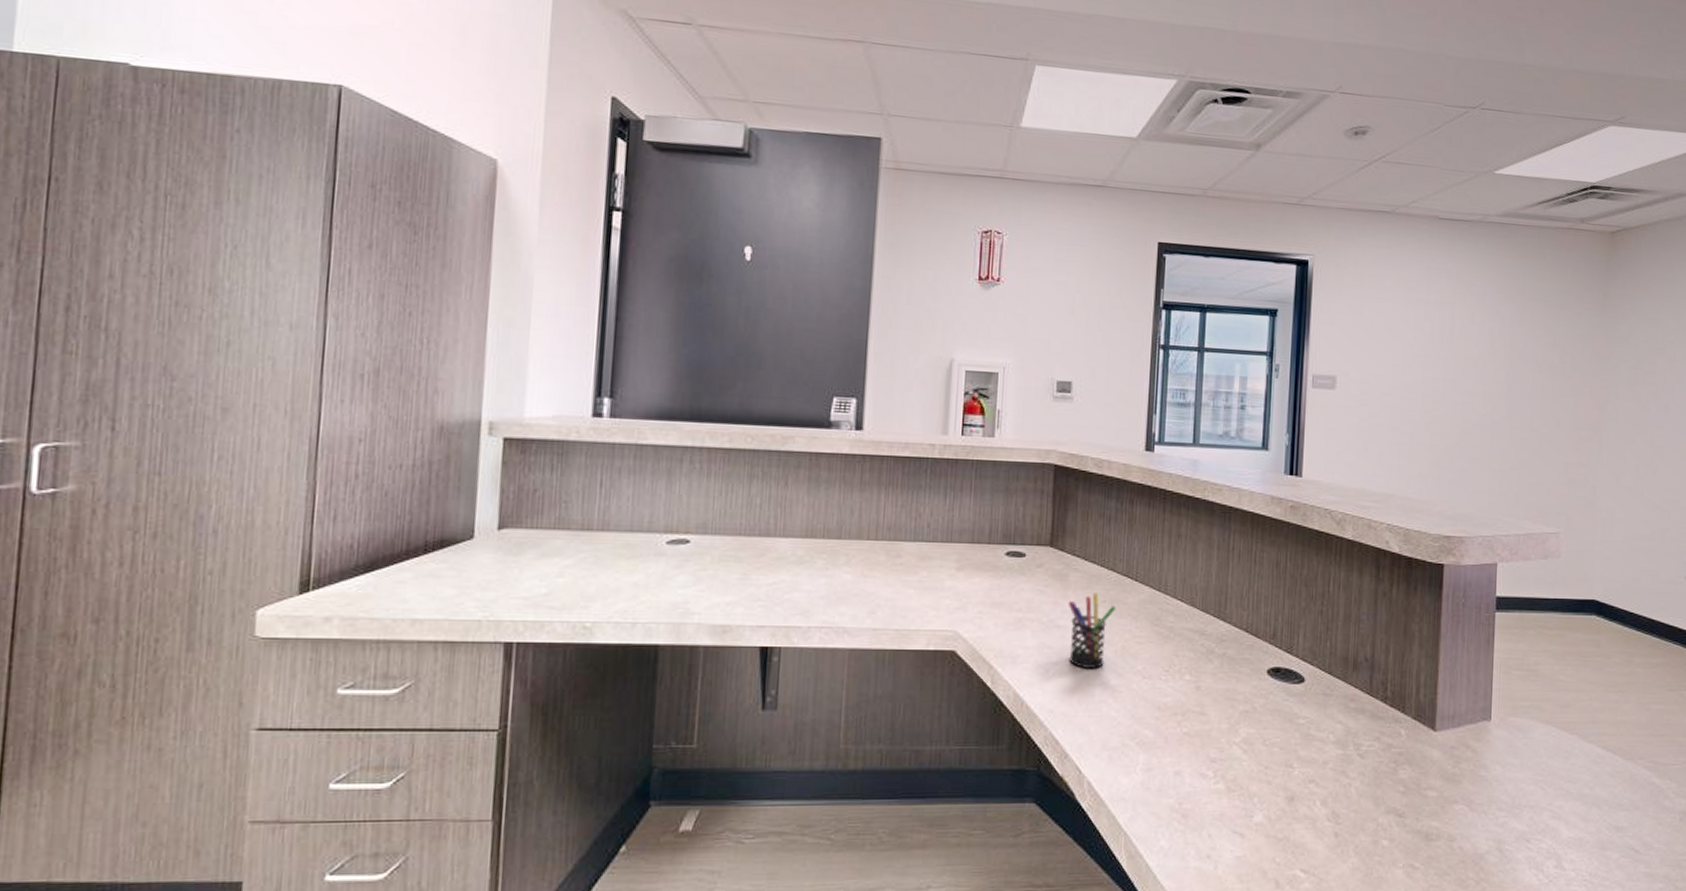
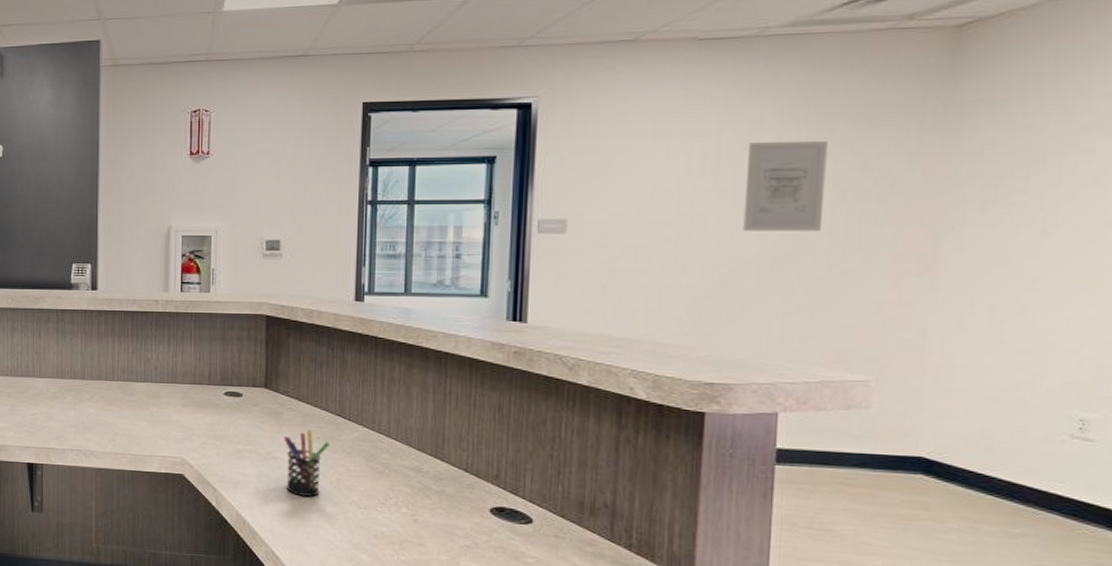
wall art: none [1471,316,1530,399] -> present [743,140,828,231]

